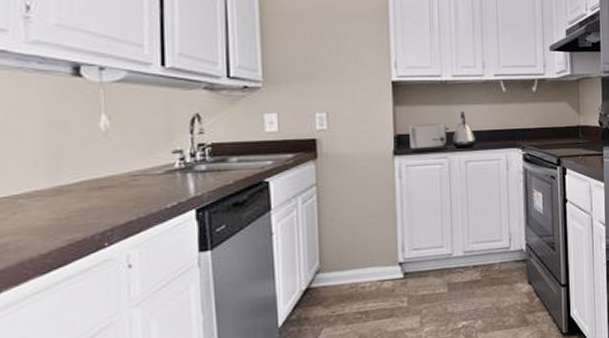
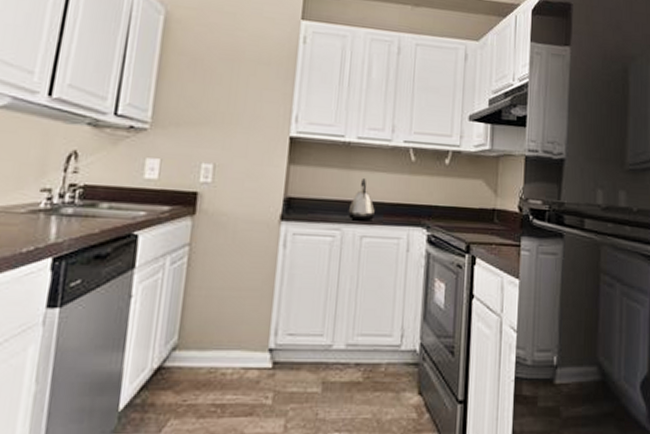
toaster: present [409,123,449,152] -> none [300,187,346,220]

